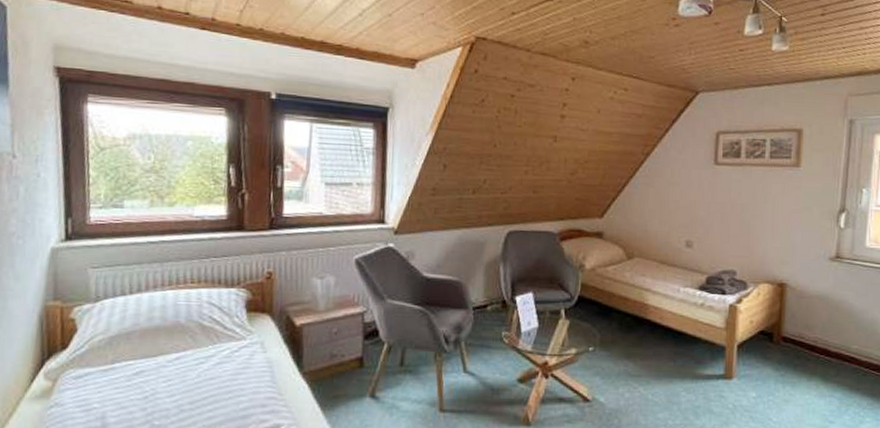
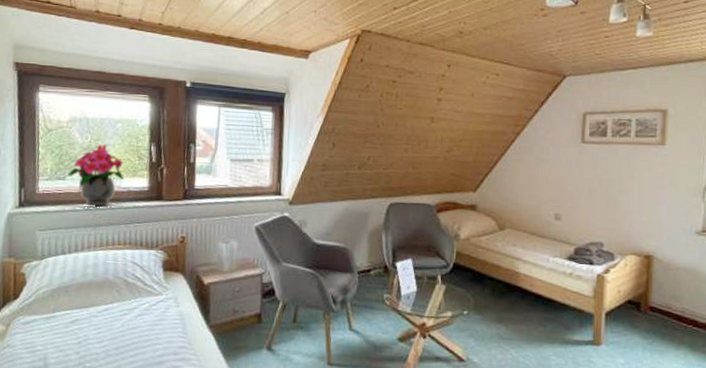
potted flower: none [120,166,197,239] -> present [63,144,124,207]

